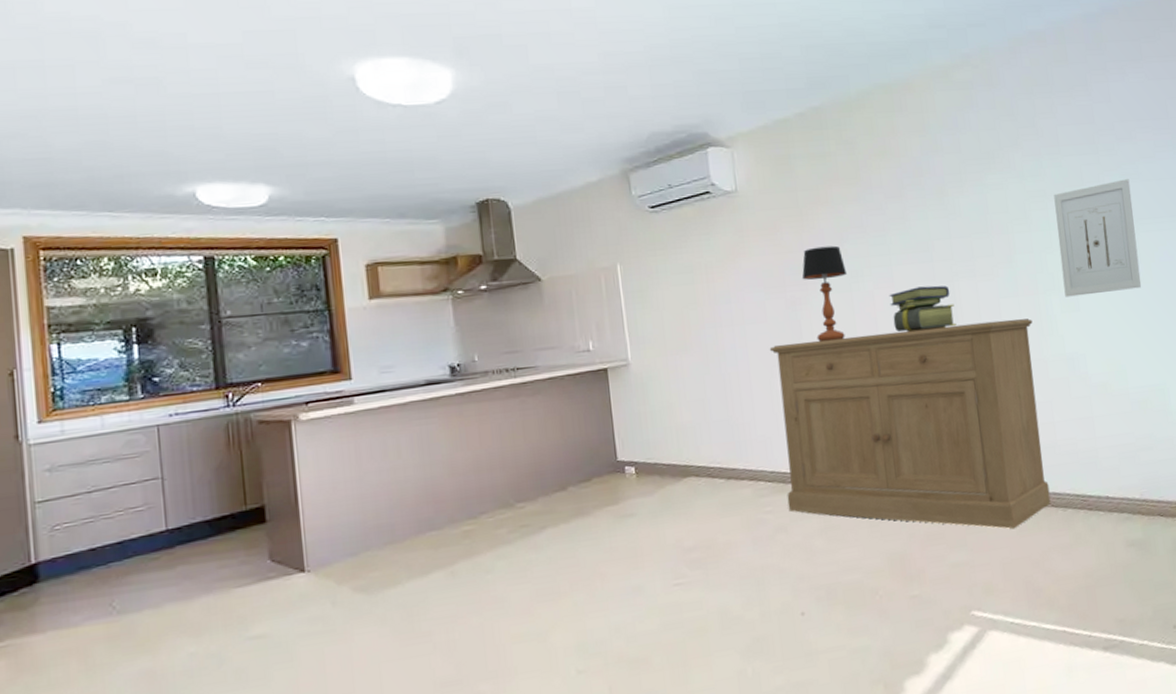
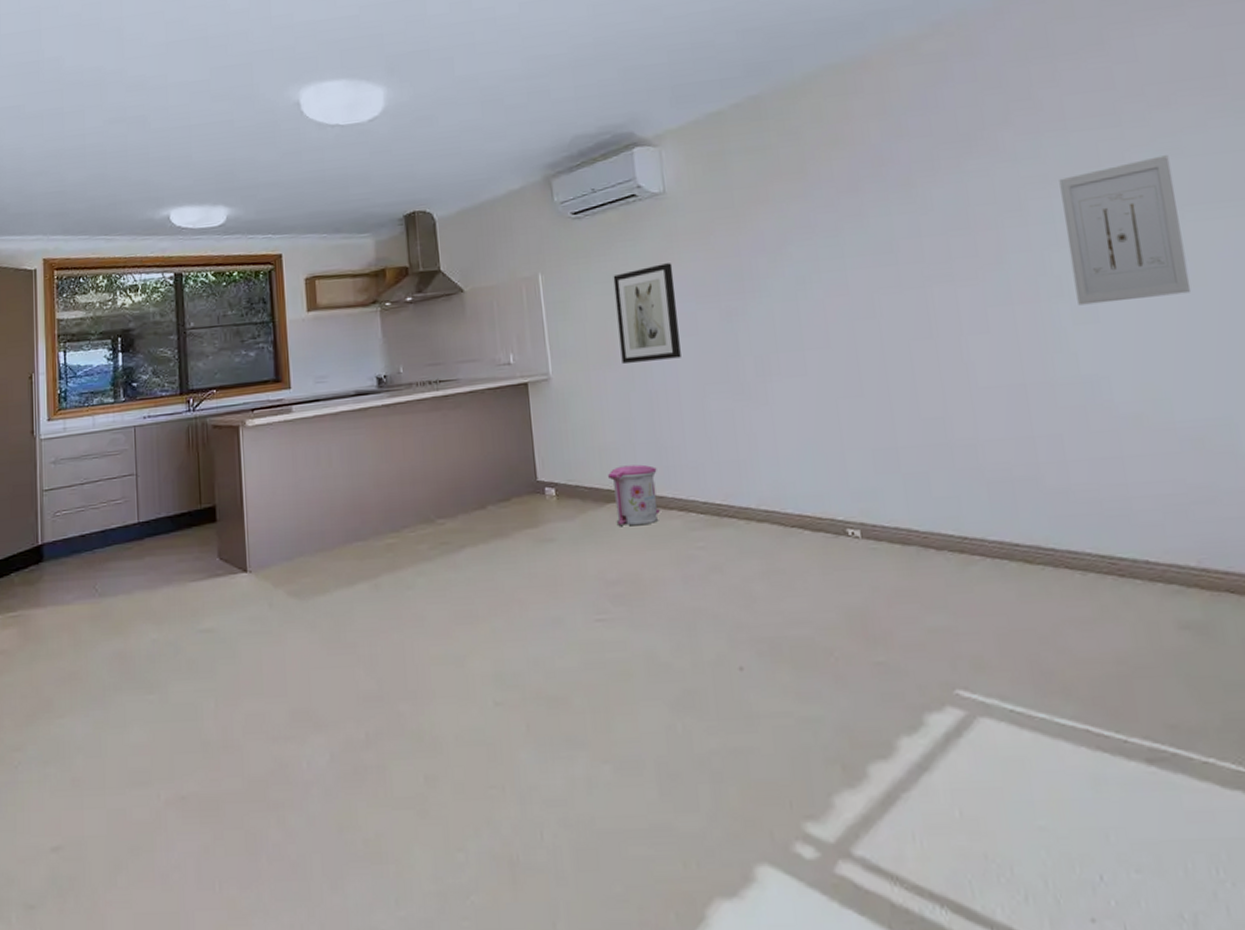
trash can: none [685,440,732,497] -> present [608,464,660,526]
wall art: none [689,256,751,349] -> present [613,263,681,363]
sideboard: present [769,318,1051,529] -> none [701,332,1064,592]
table lamp: present [802,245,848,341] -> none [738,248,793,357]
stack of books: present [889,285,957,333] -> none [843,292,930,348]

